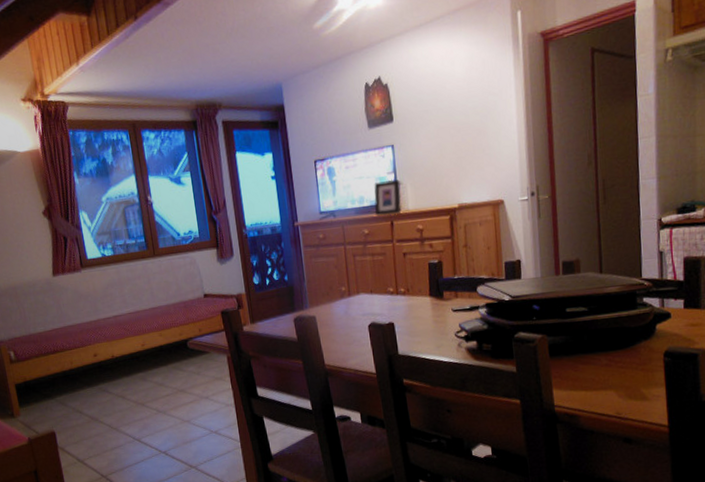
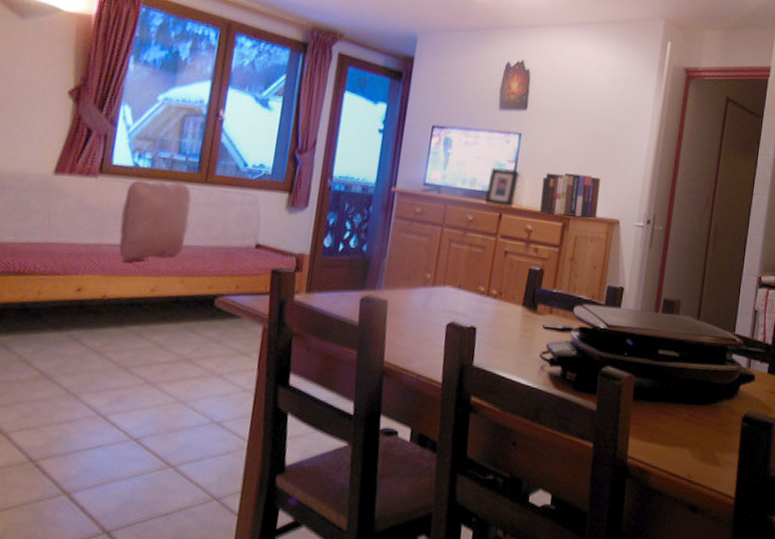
pillow: none [103,260,154,329] -> present [118,180,192,263]
books: none [422,165,481,212] -> present [539,172,600,218]

